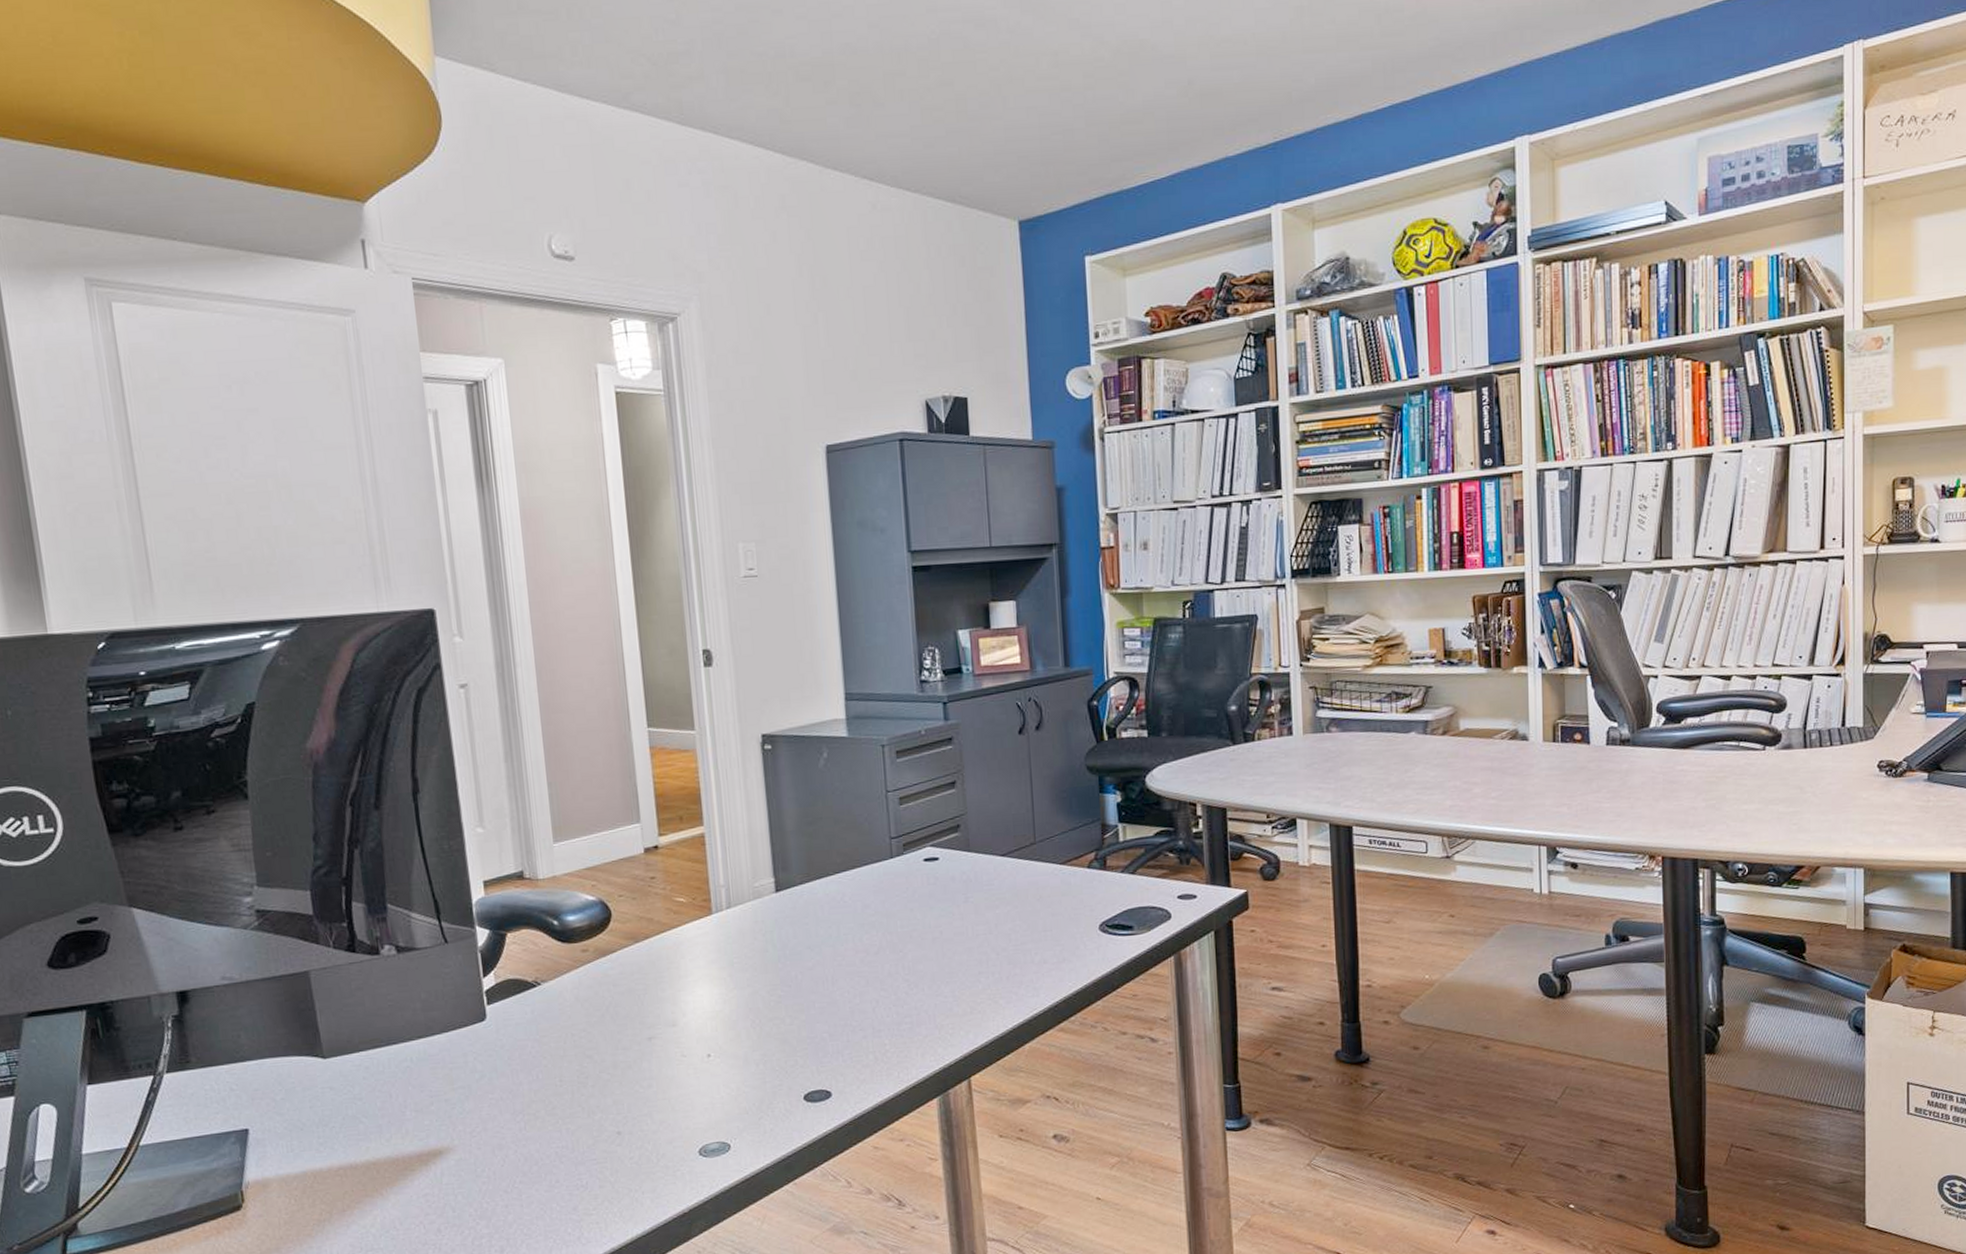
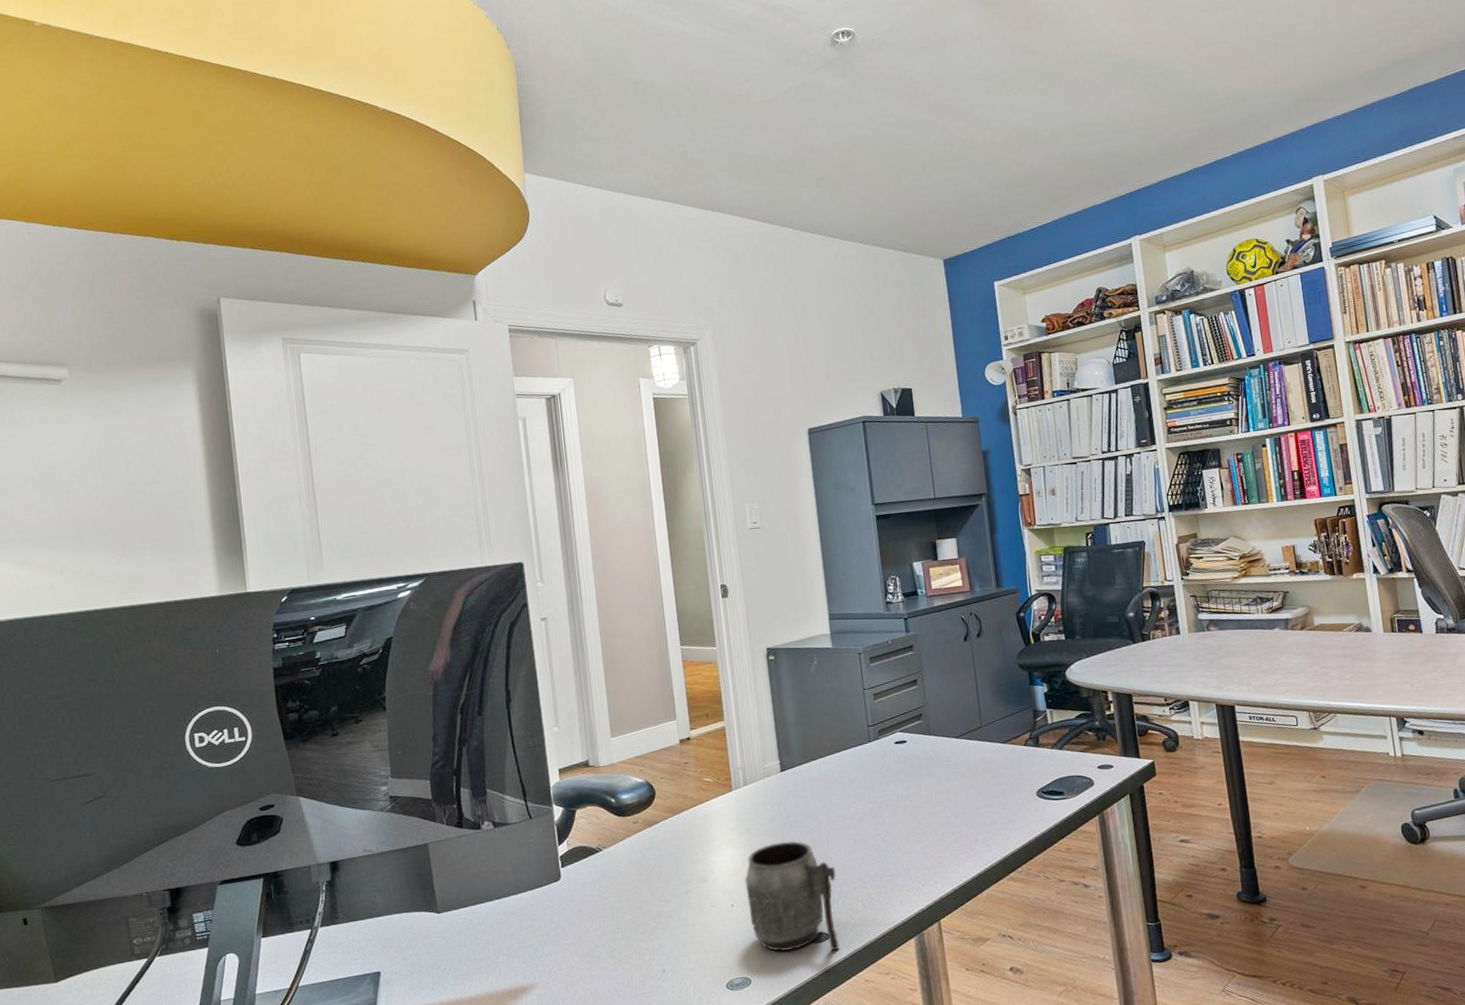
mug: none [724,978,843,1112] -> present [744,840,839,951]

